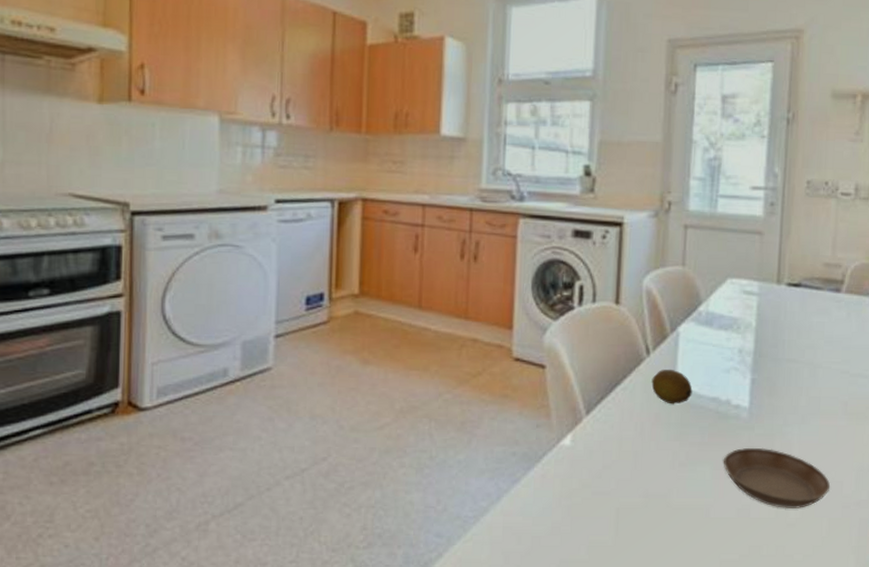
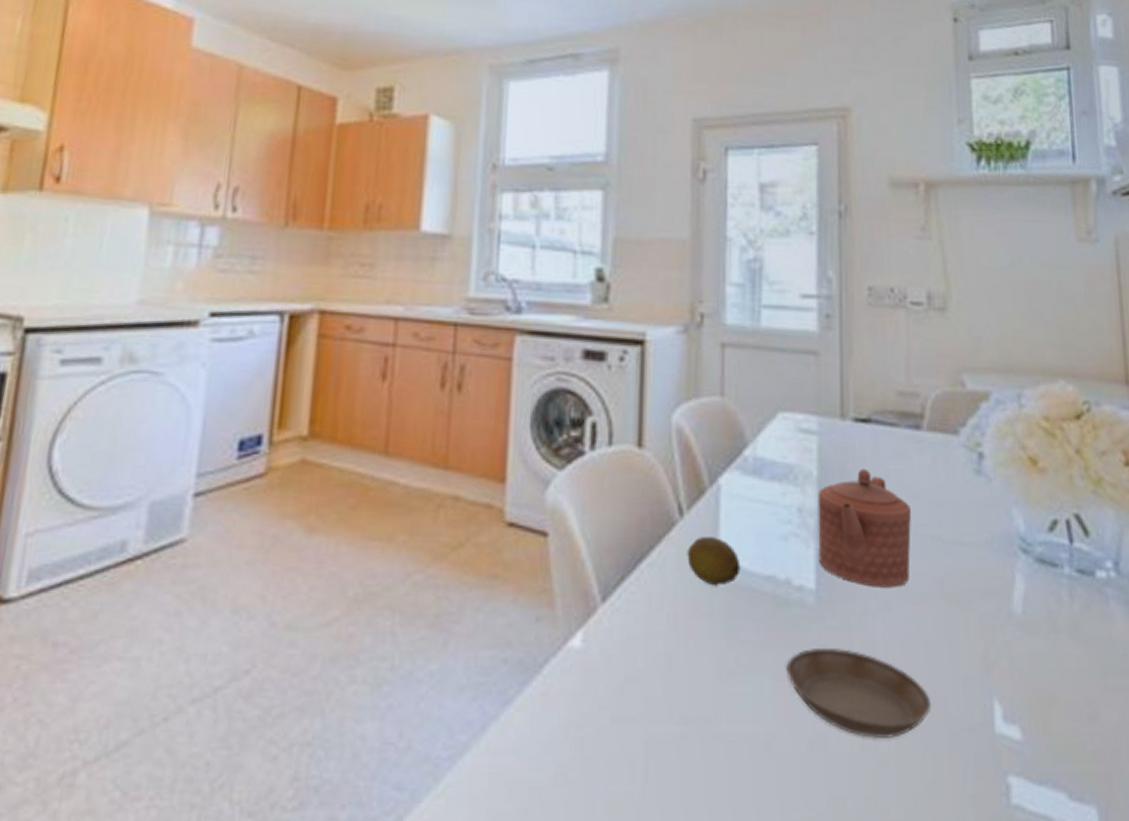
teapot: none [752,320,827,407] -> present [817,468,911,588]

